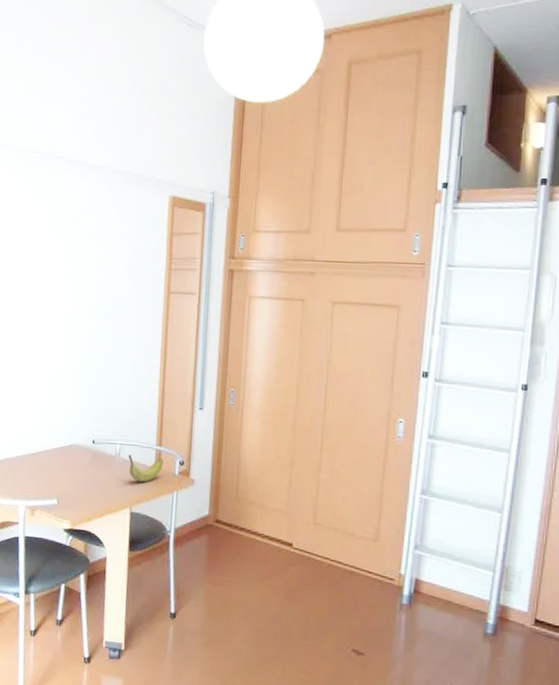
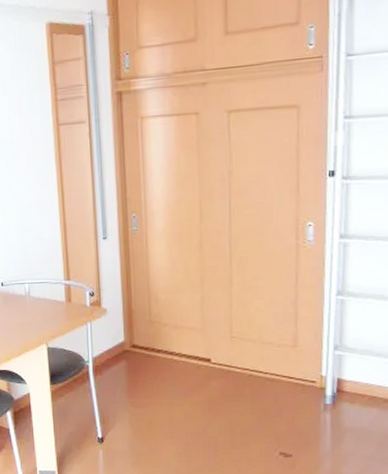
fruit: present [128,453,164,483] -> none [38,291,74,318]

